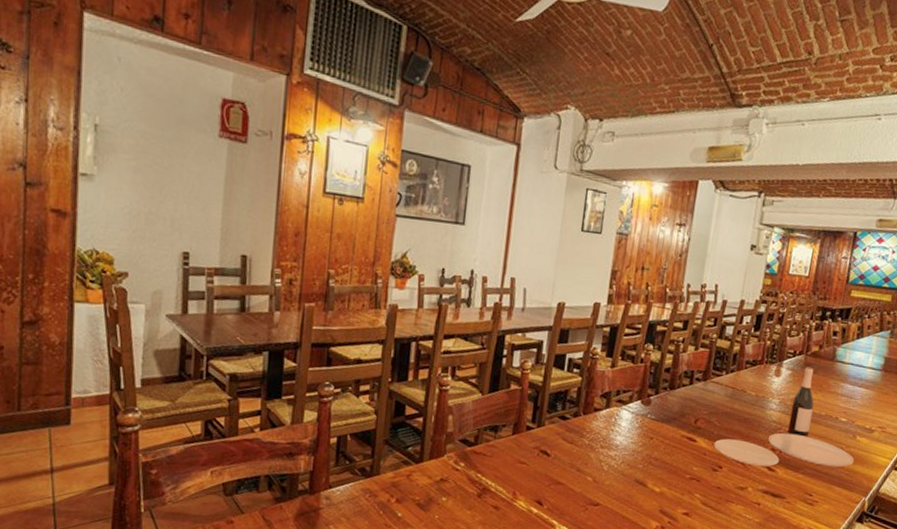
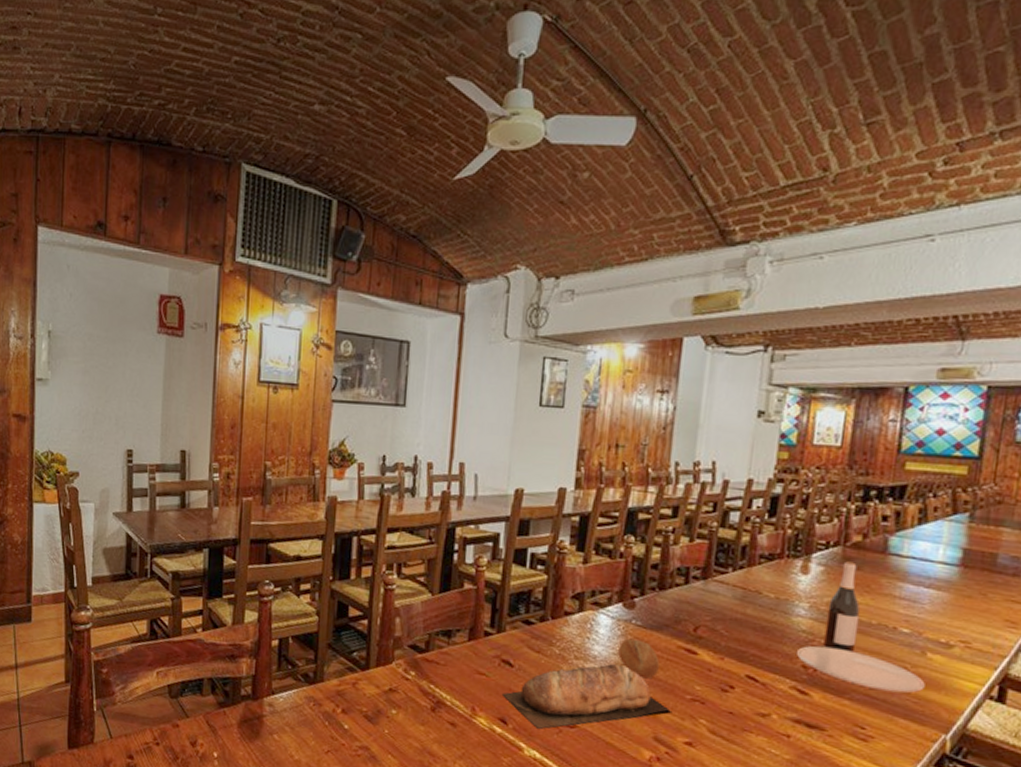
bread loaf: none [540,451,675,508] -> present [503,664,673,729]
bread roll: none [635,430,667,463] -> present [617,638,659,679]
plate: present [713,438,779,467] -> none [721,651,814,690]

